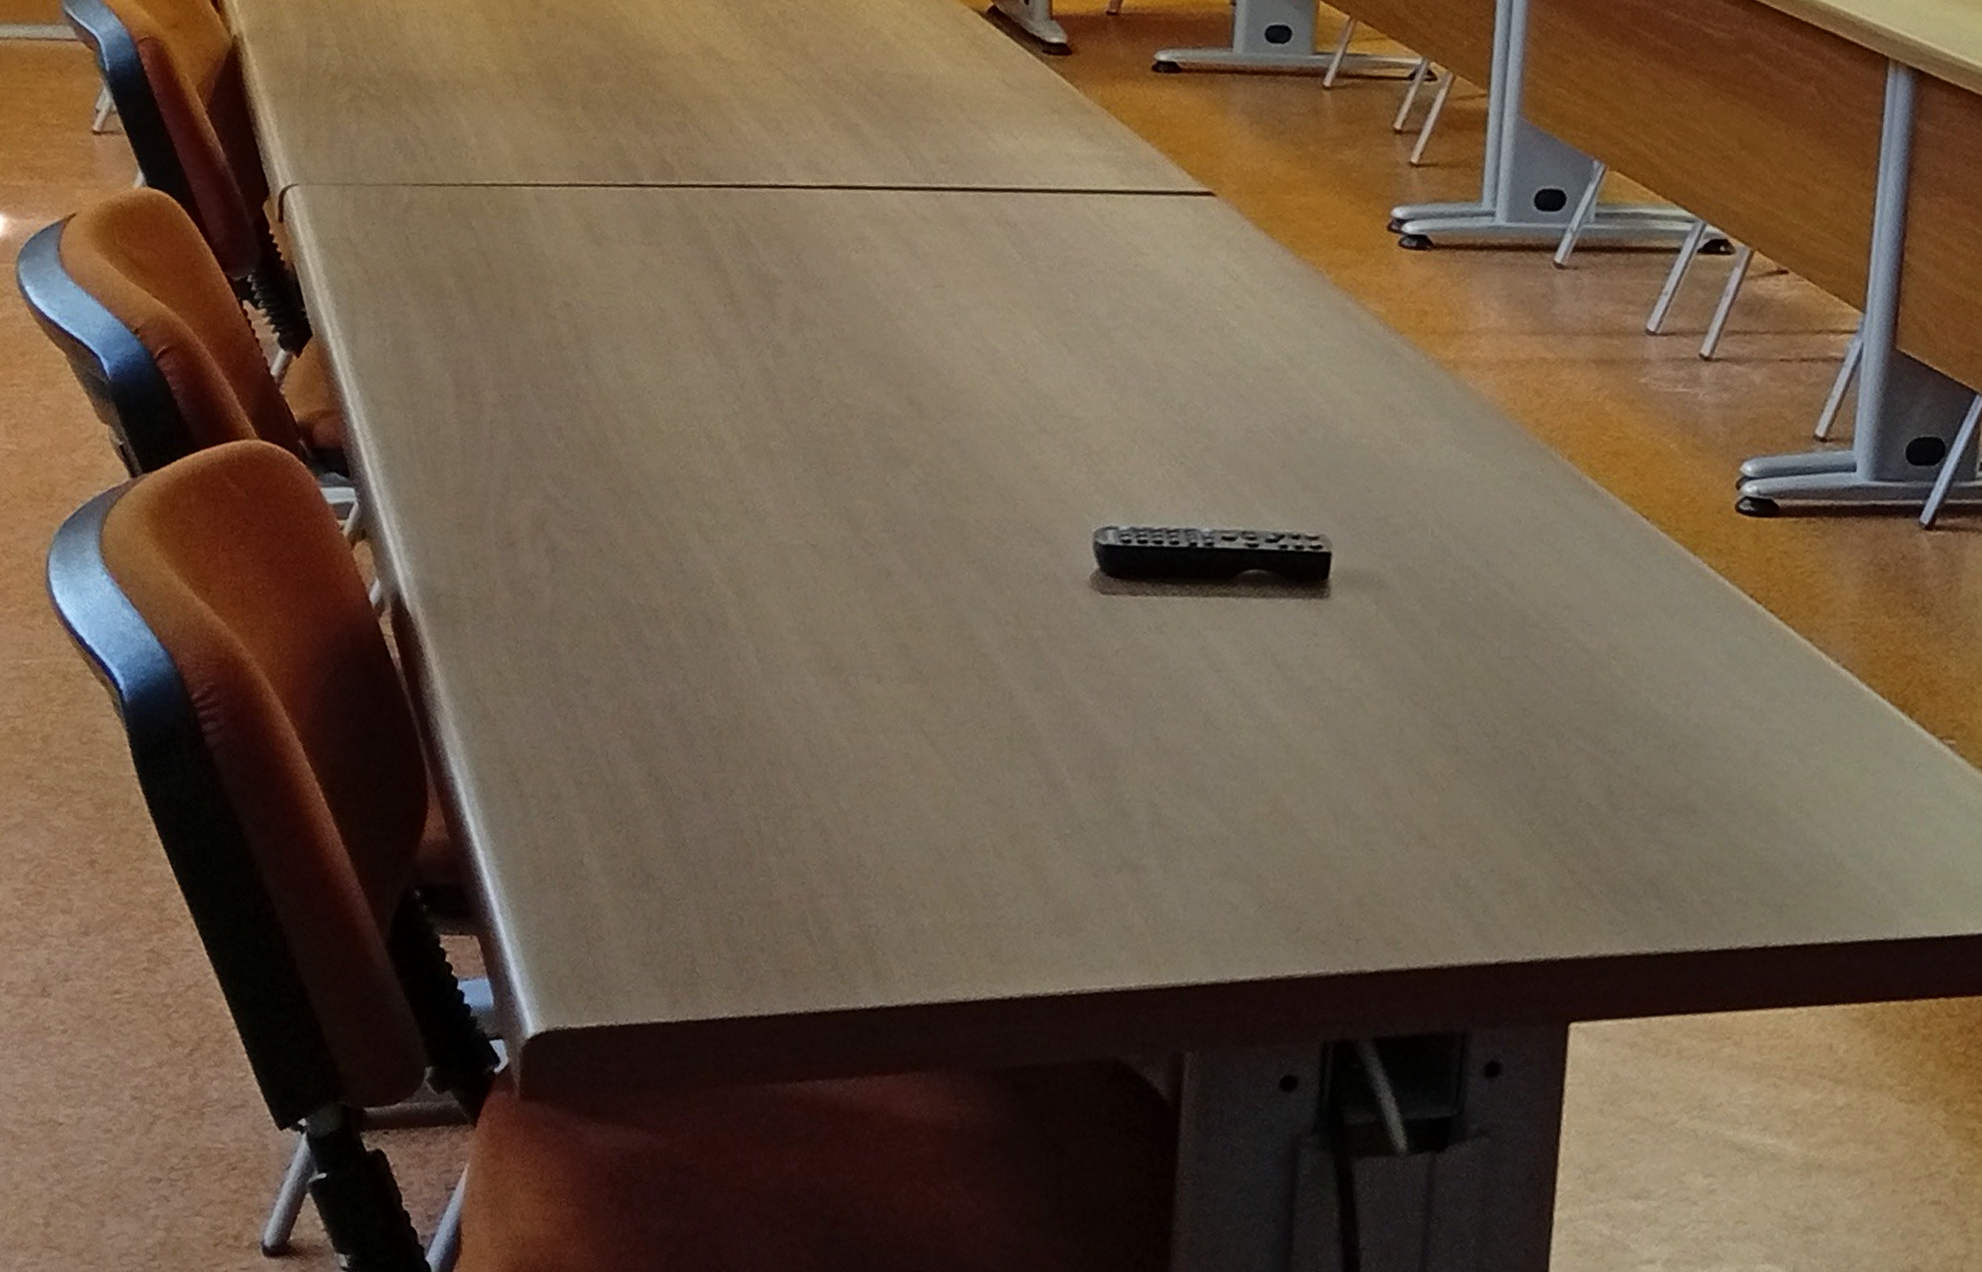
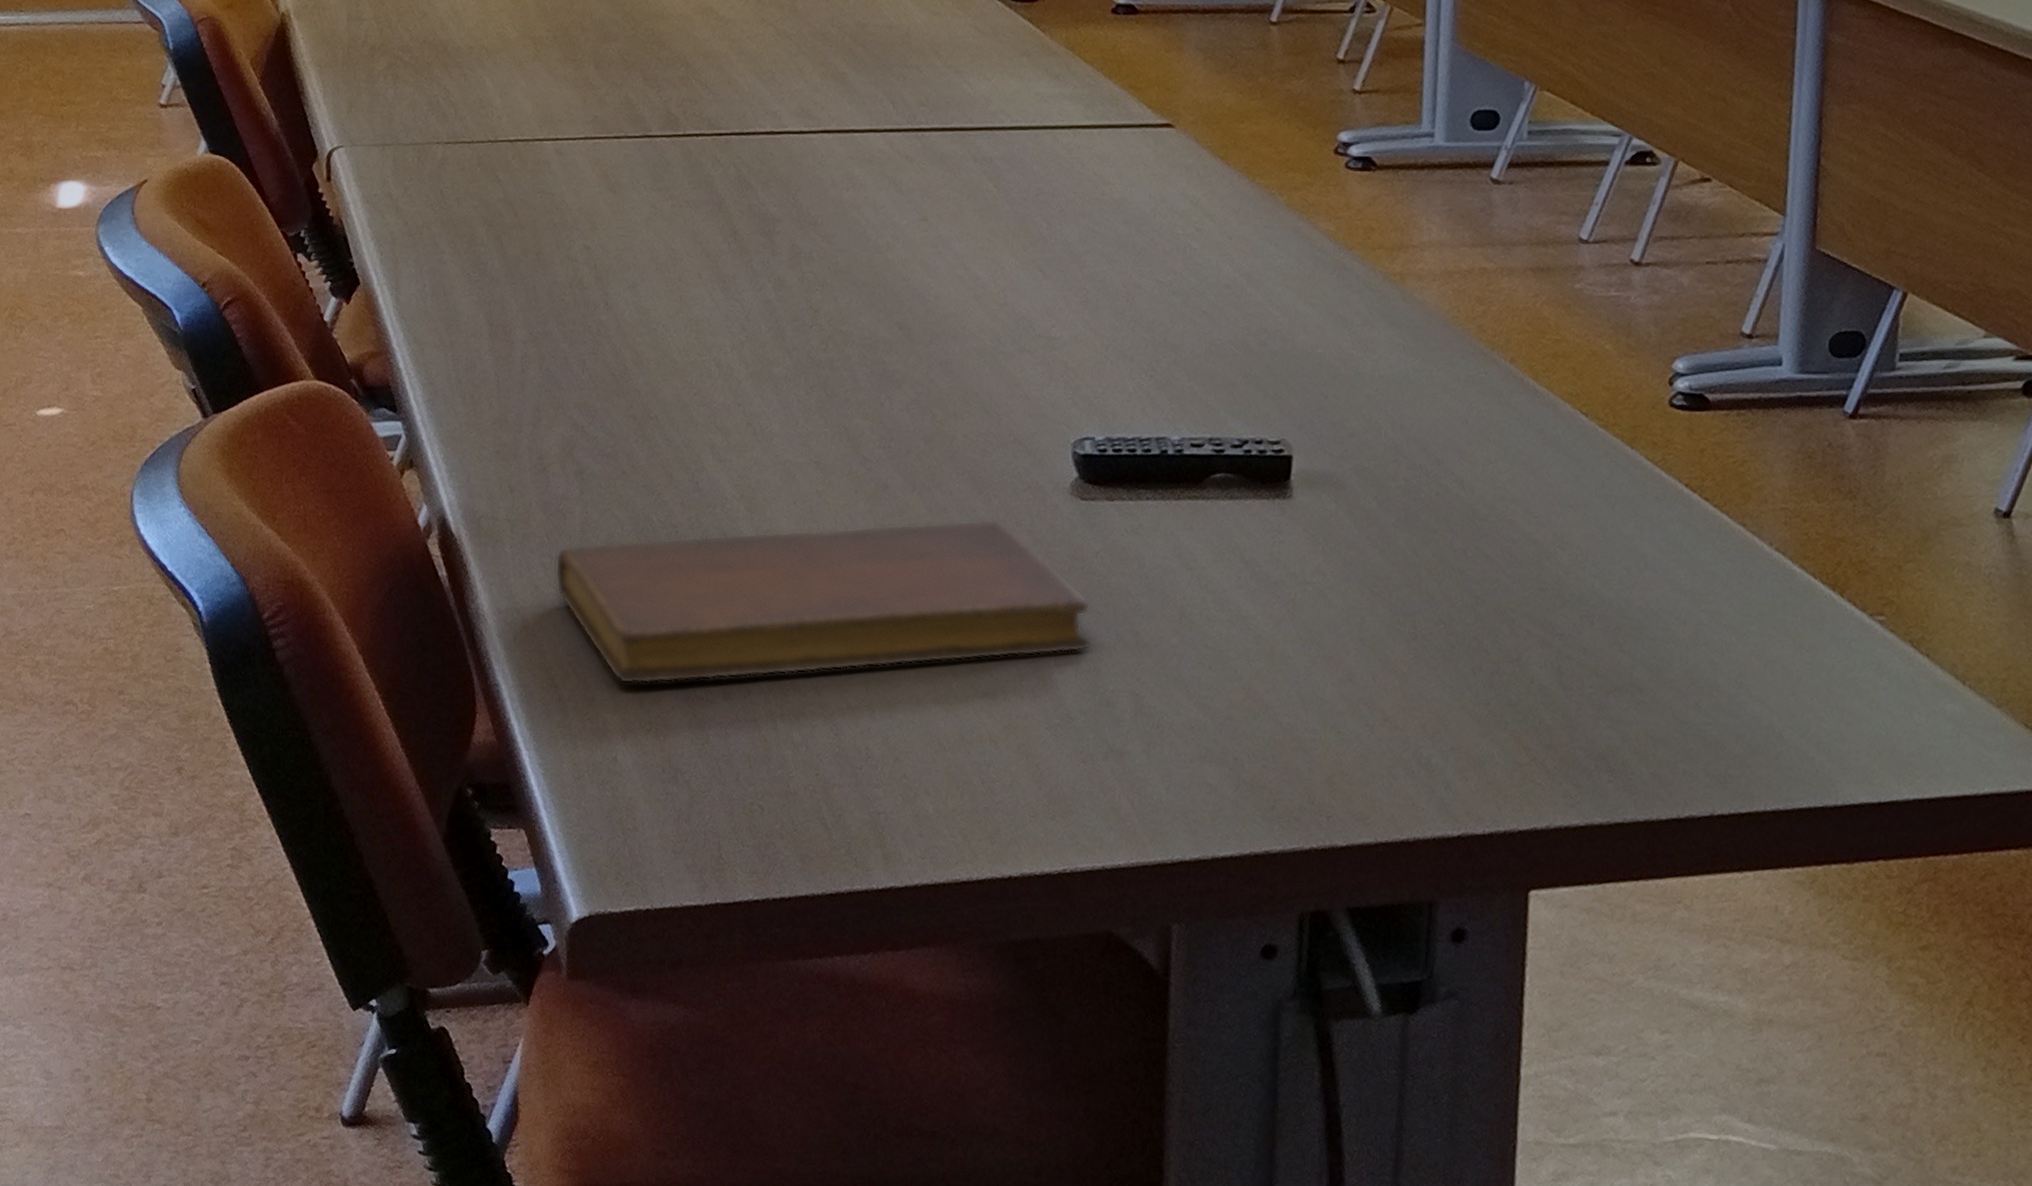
notebook: none [520,611,1107,781] -> present [555,519,1091,685]

